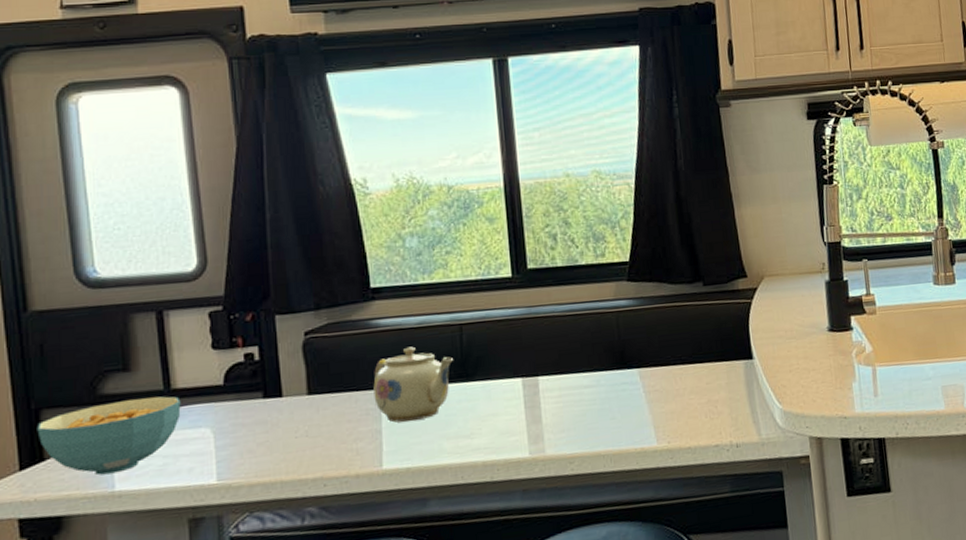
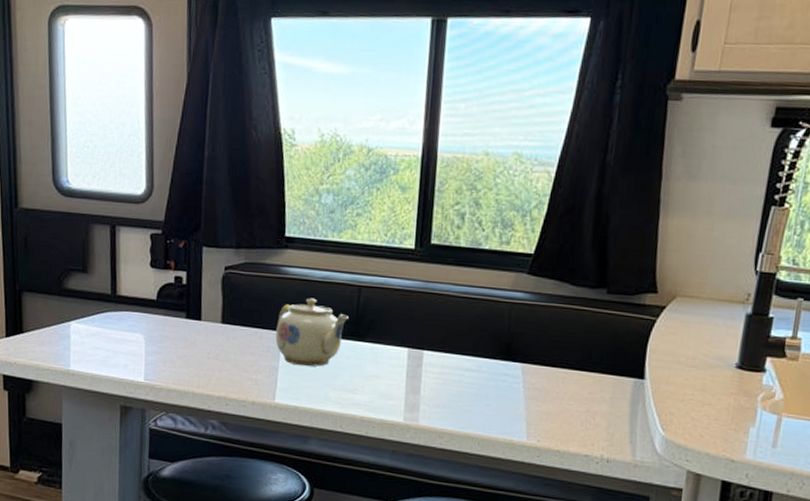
cereal bowl: present [37,396,181,475] -> none [19,296,123,356]

